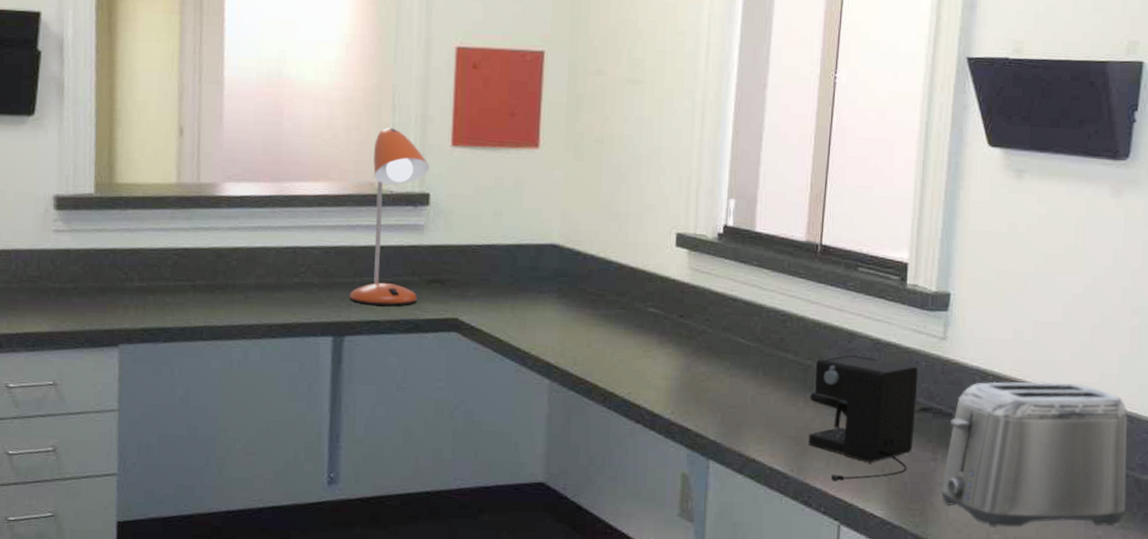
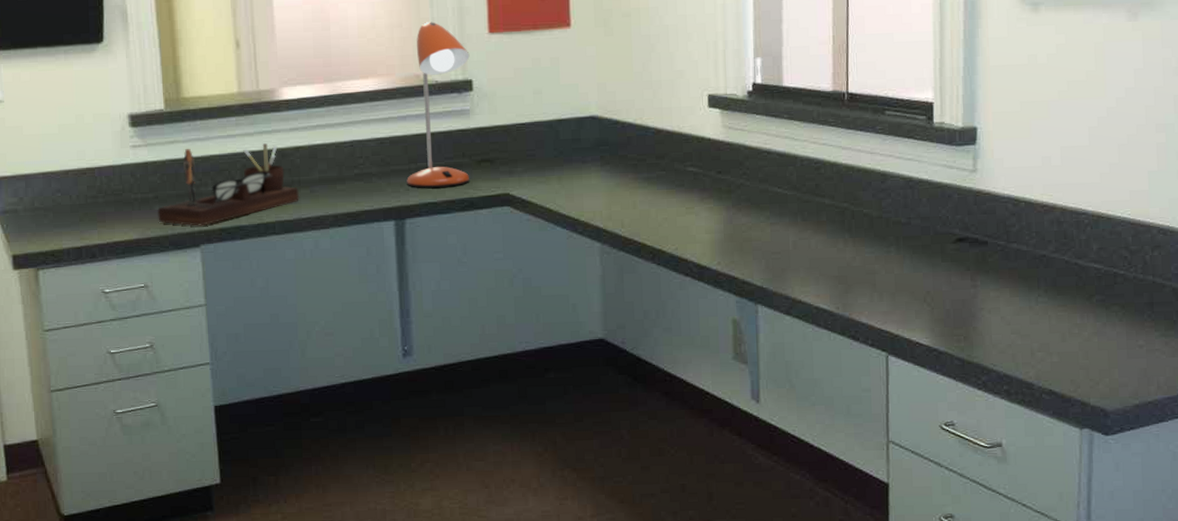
desk organizer: none [75,239,233,324] -> present [157,143,300,226]
coffee maker: present [808,354,919,483] -> none [848,194,952,316]
toaster: present [941,381,1128,527] -> none [982,202,1166,346]

